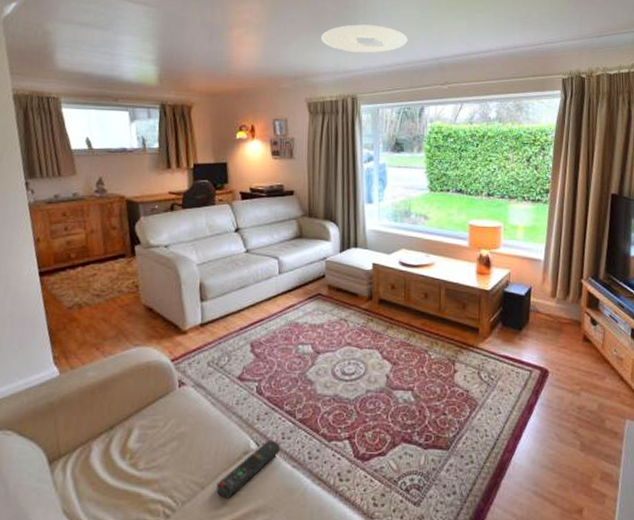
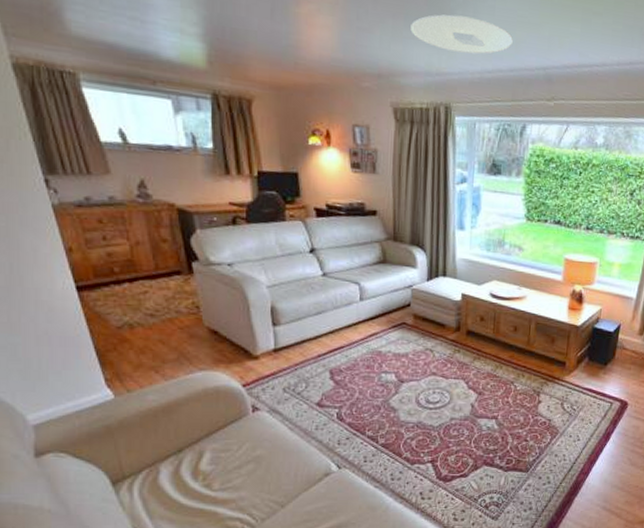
remote control: present [216,441,281,499] -> none [297,464,363,515]

